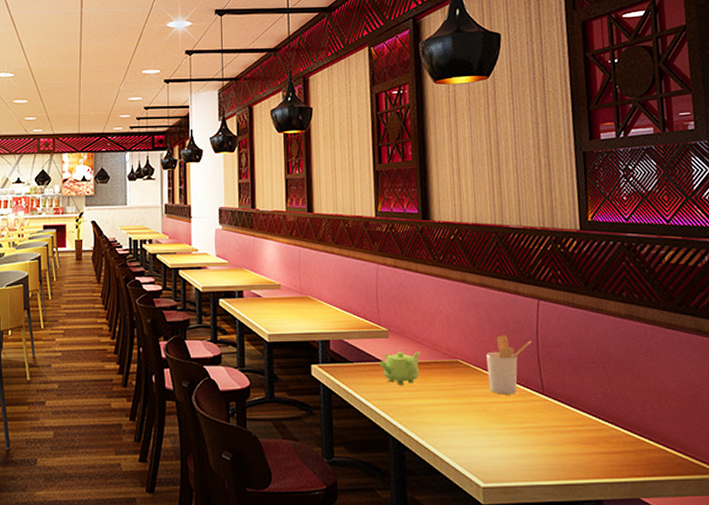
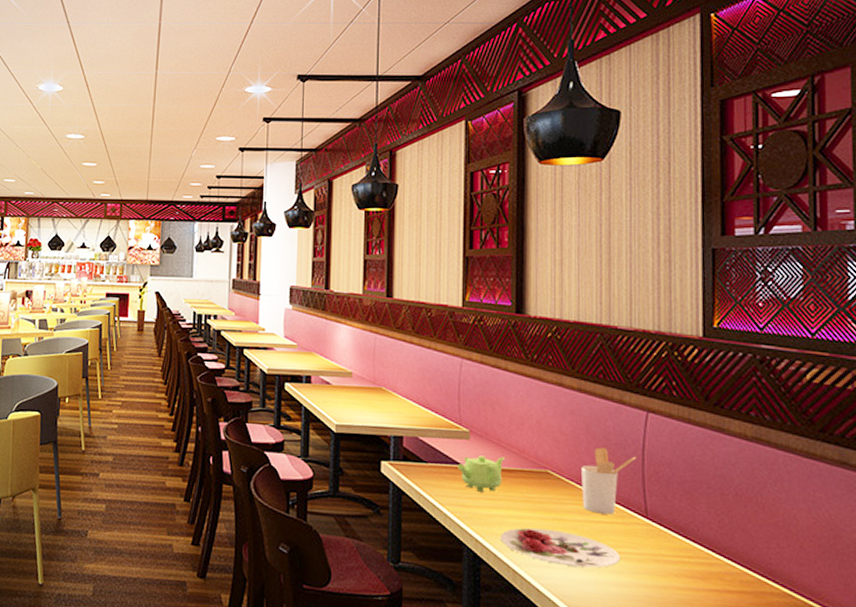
plate: none [420,413,524,444] -> present [500,527,620,568]

